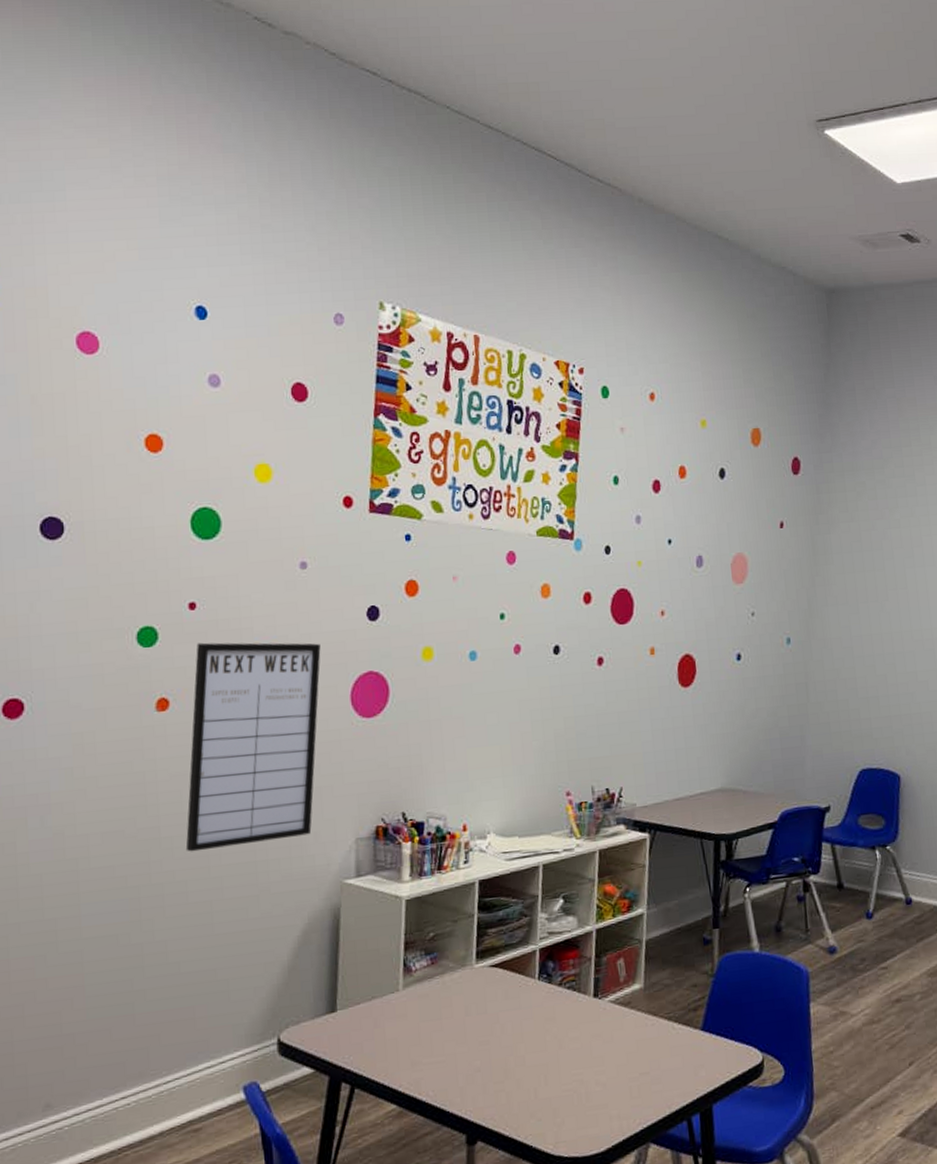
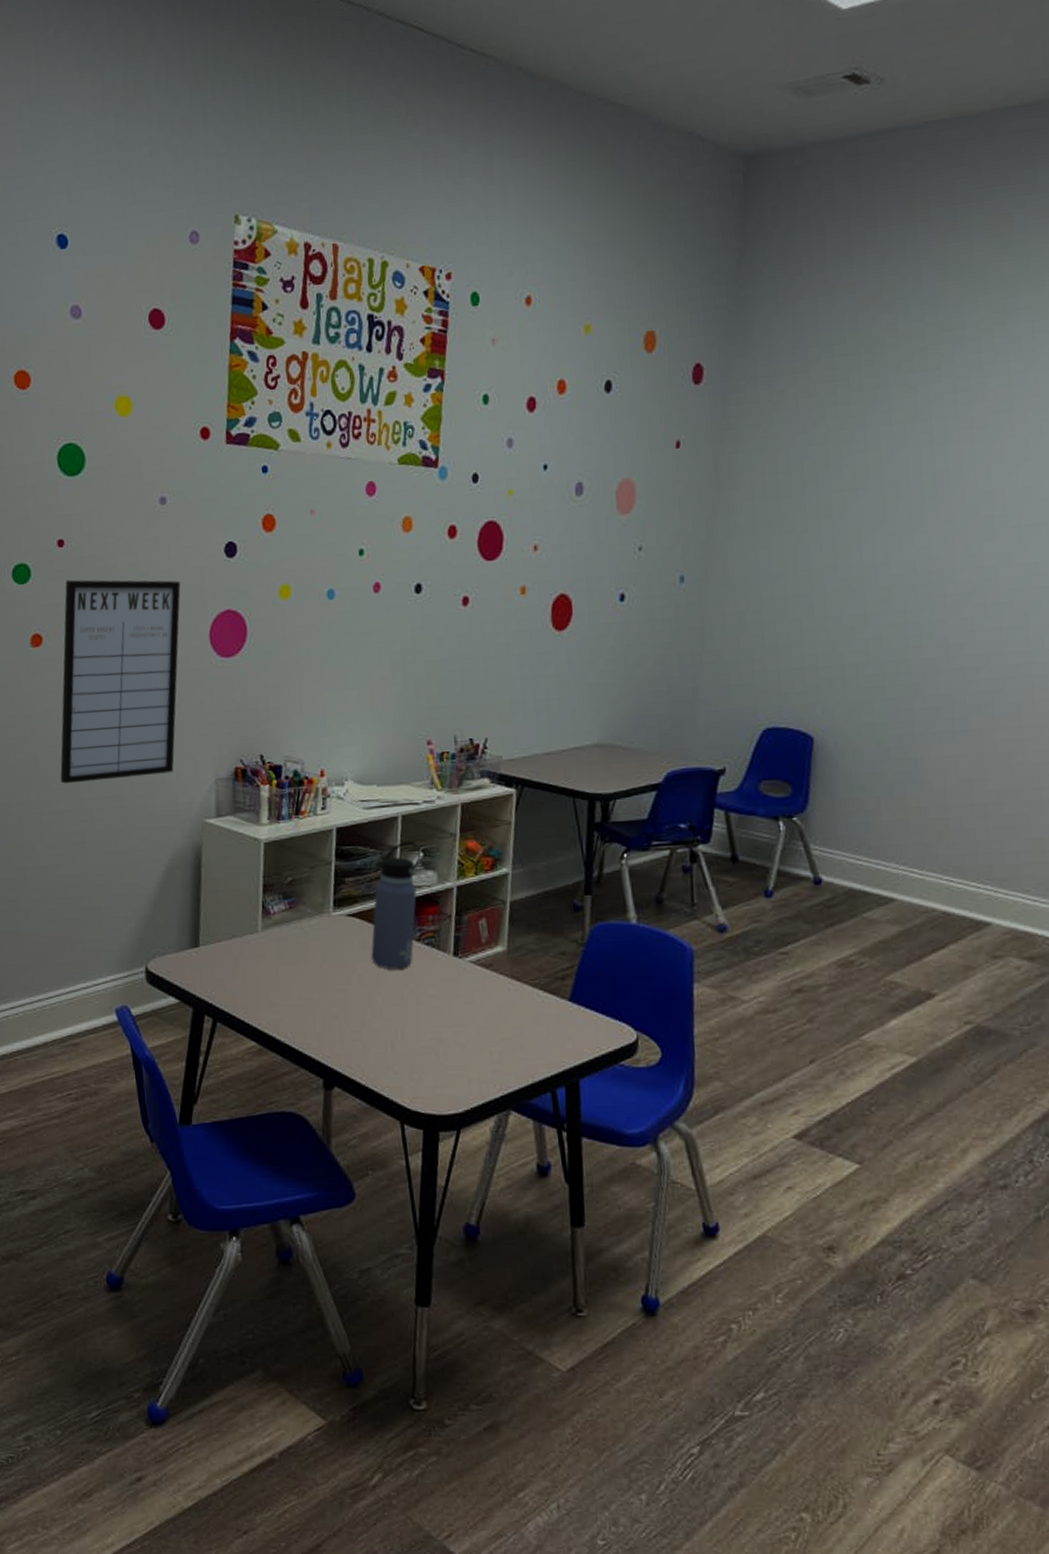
water bottle: none [513,889,562,1017] -> present [371,841,421,970]

